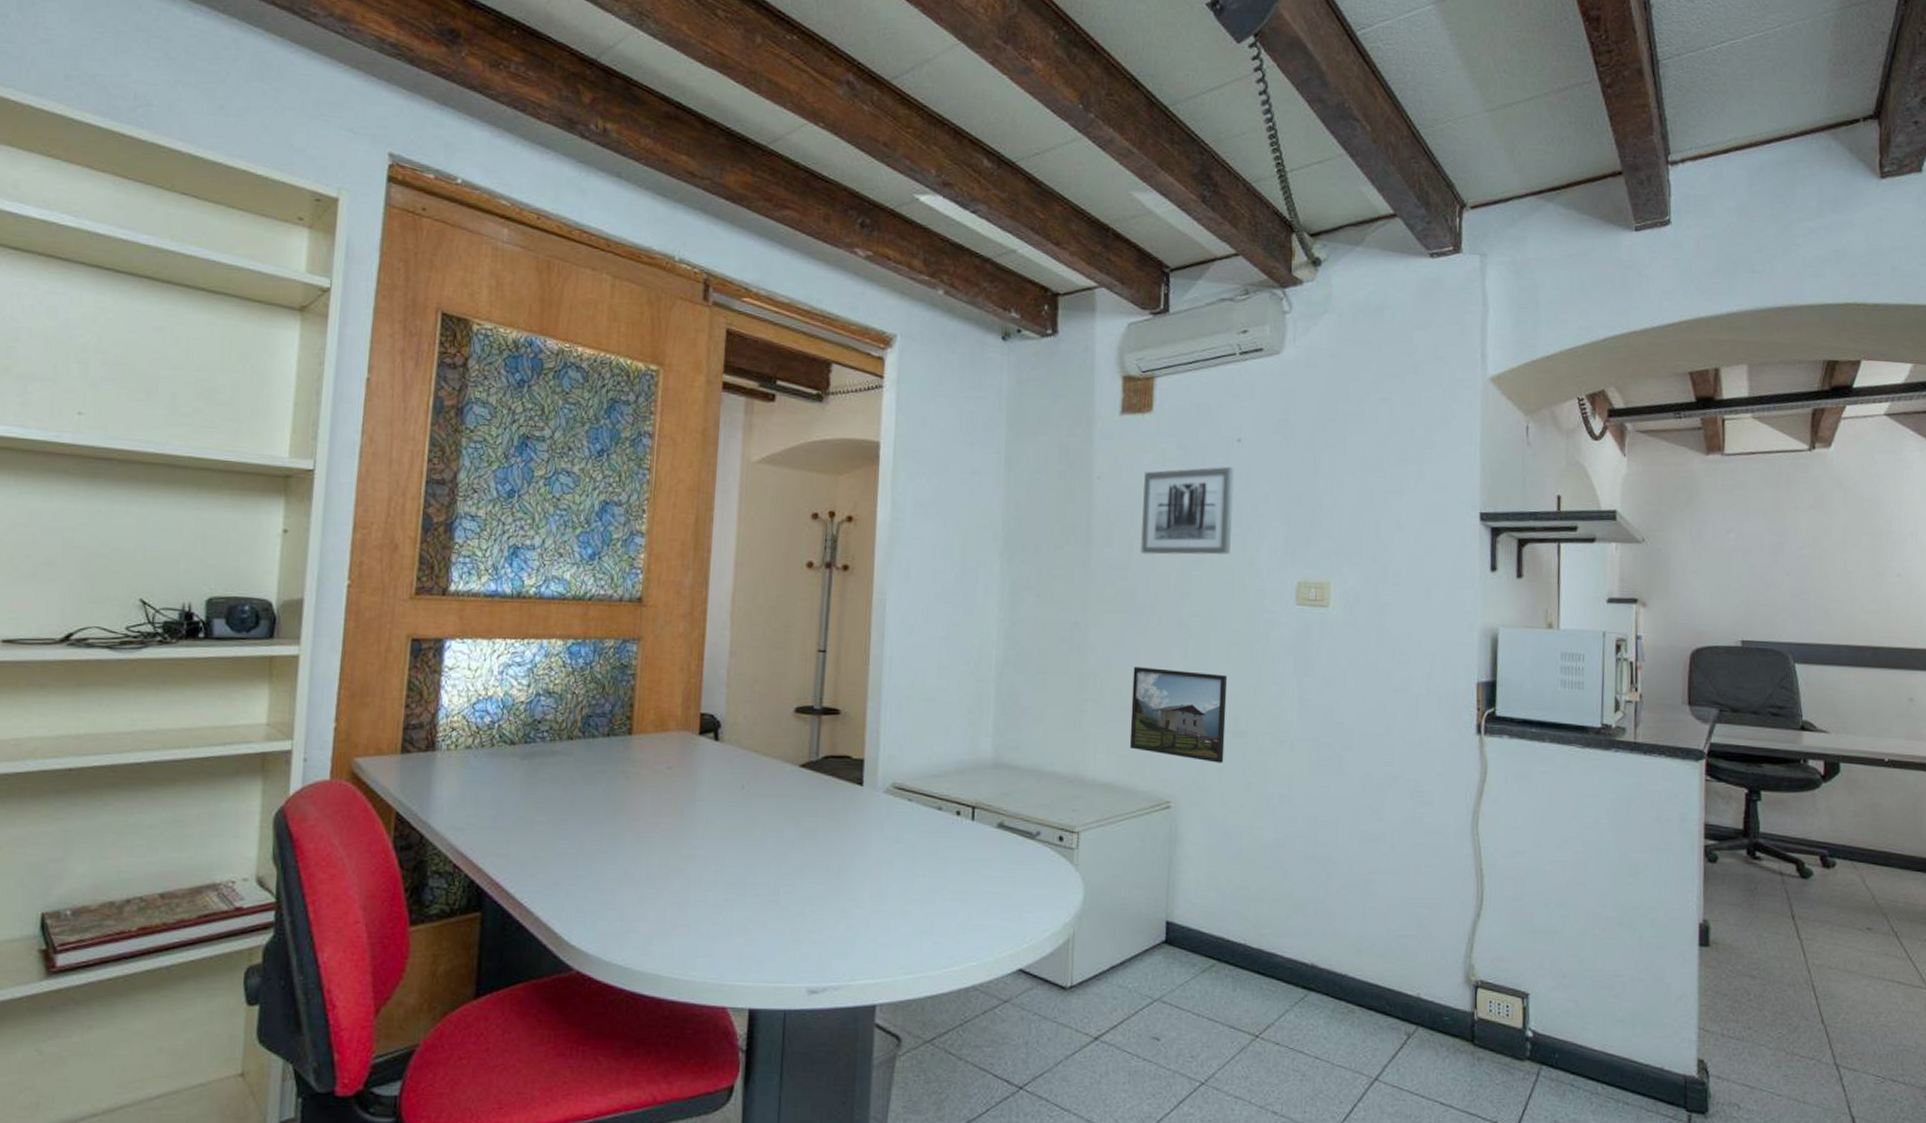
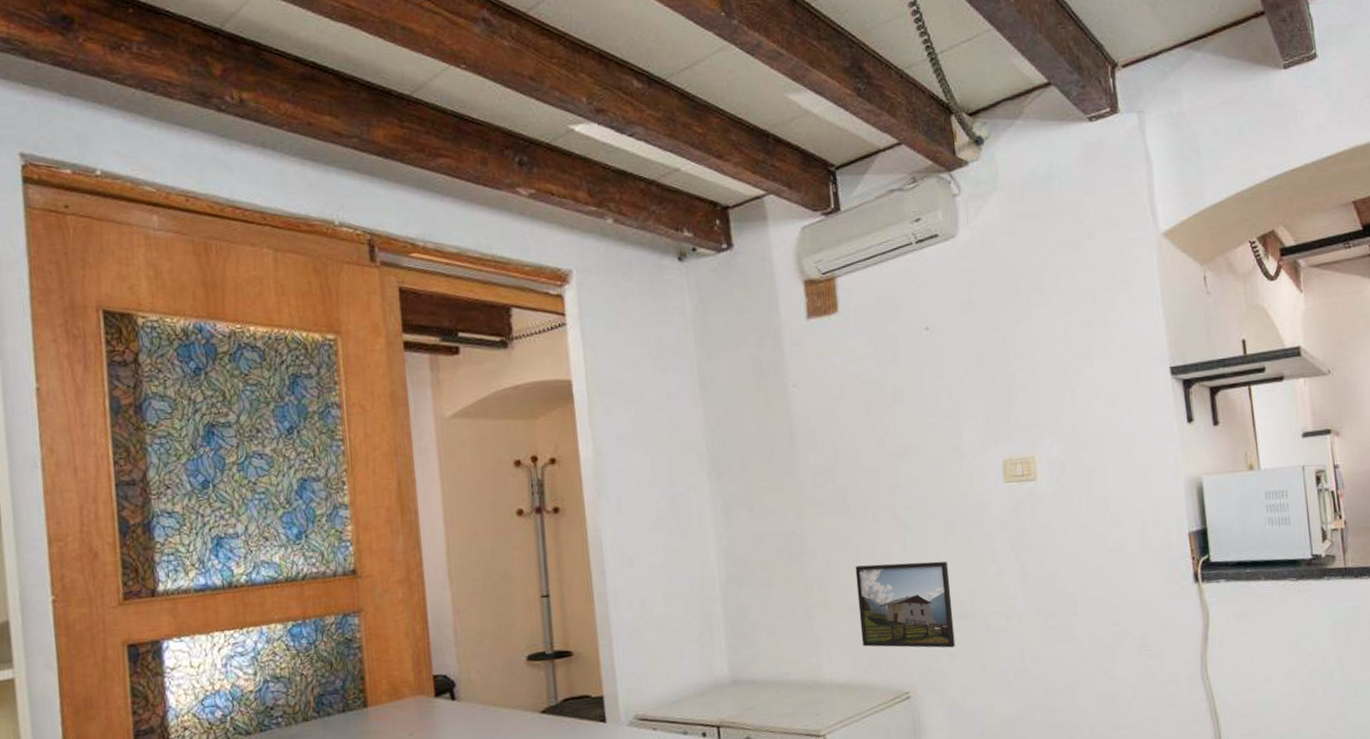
wall art: present [1141,466,1234,555] -> none [839,356,934,454]

